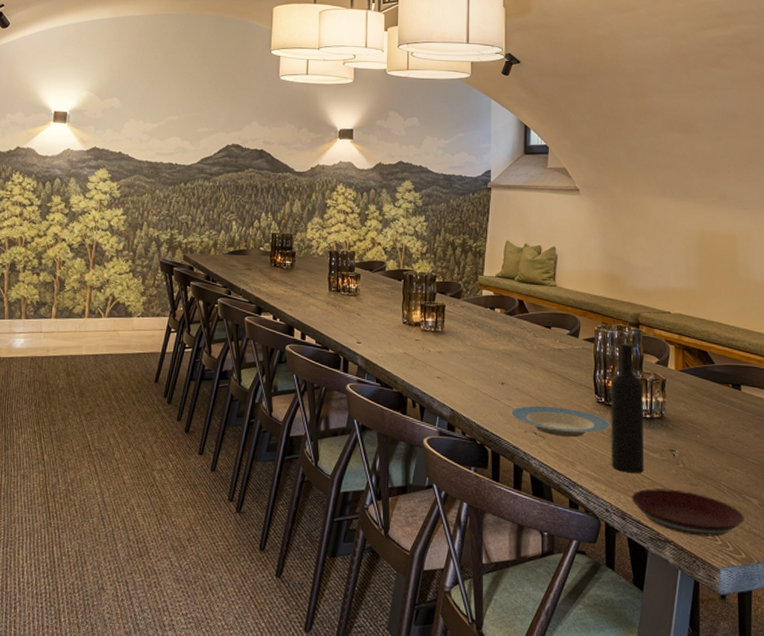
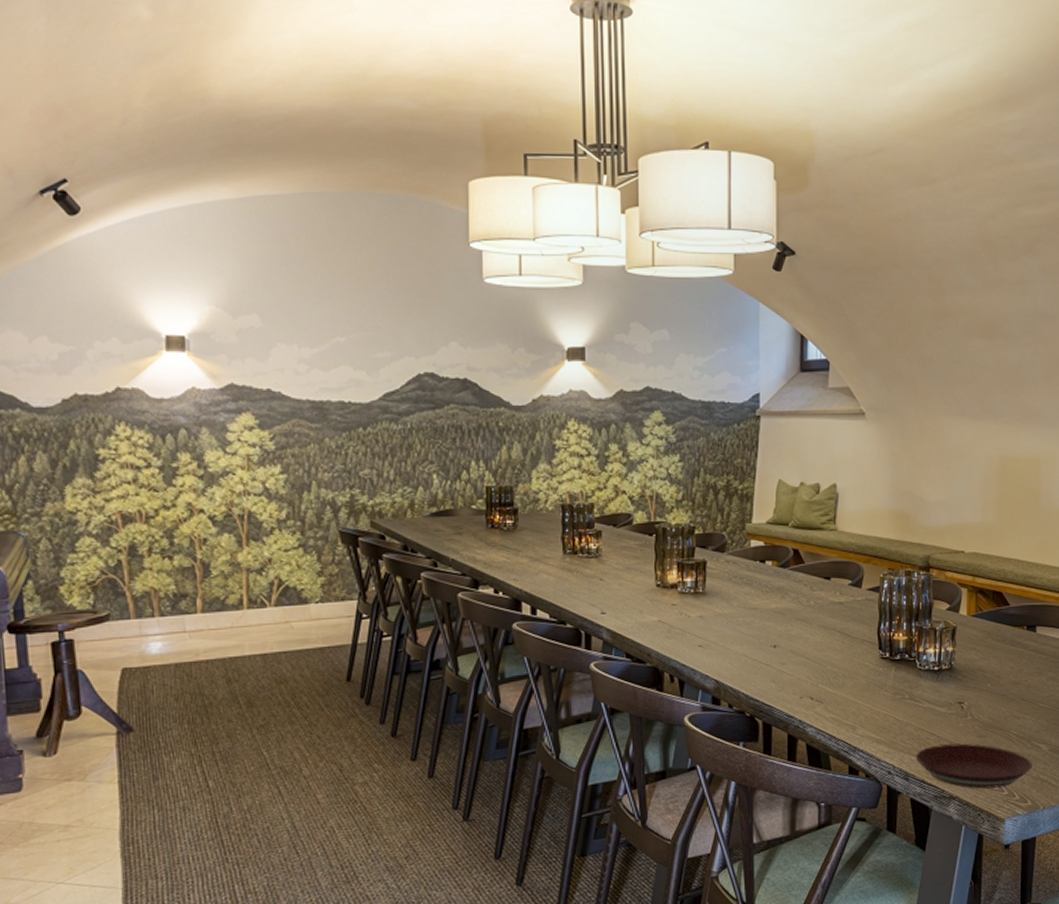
plate: present [510,405,611,438] -> none [784,667,896,700]
wine bottle: present [610,342,644,473] -> none [895,589,931,731]

